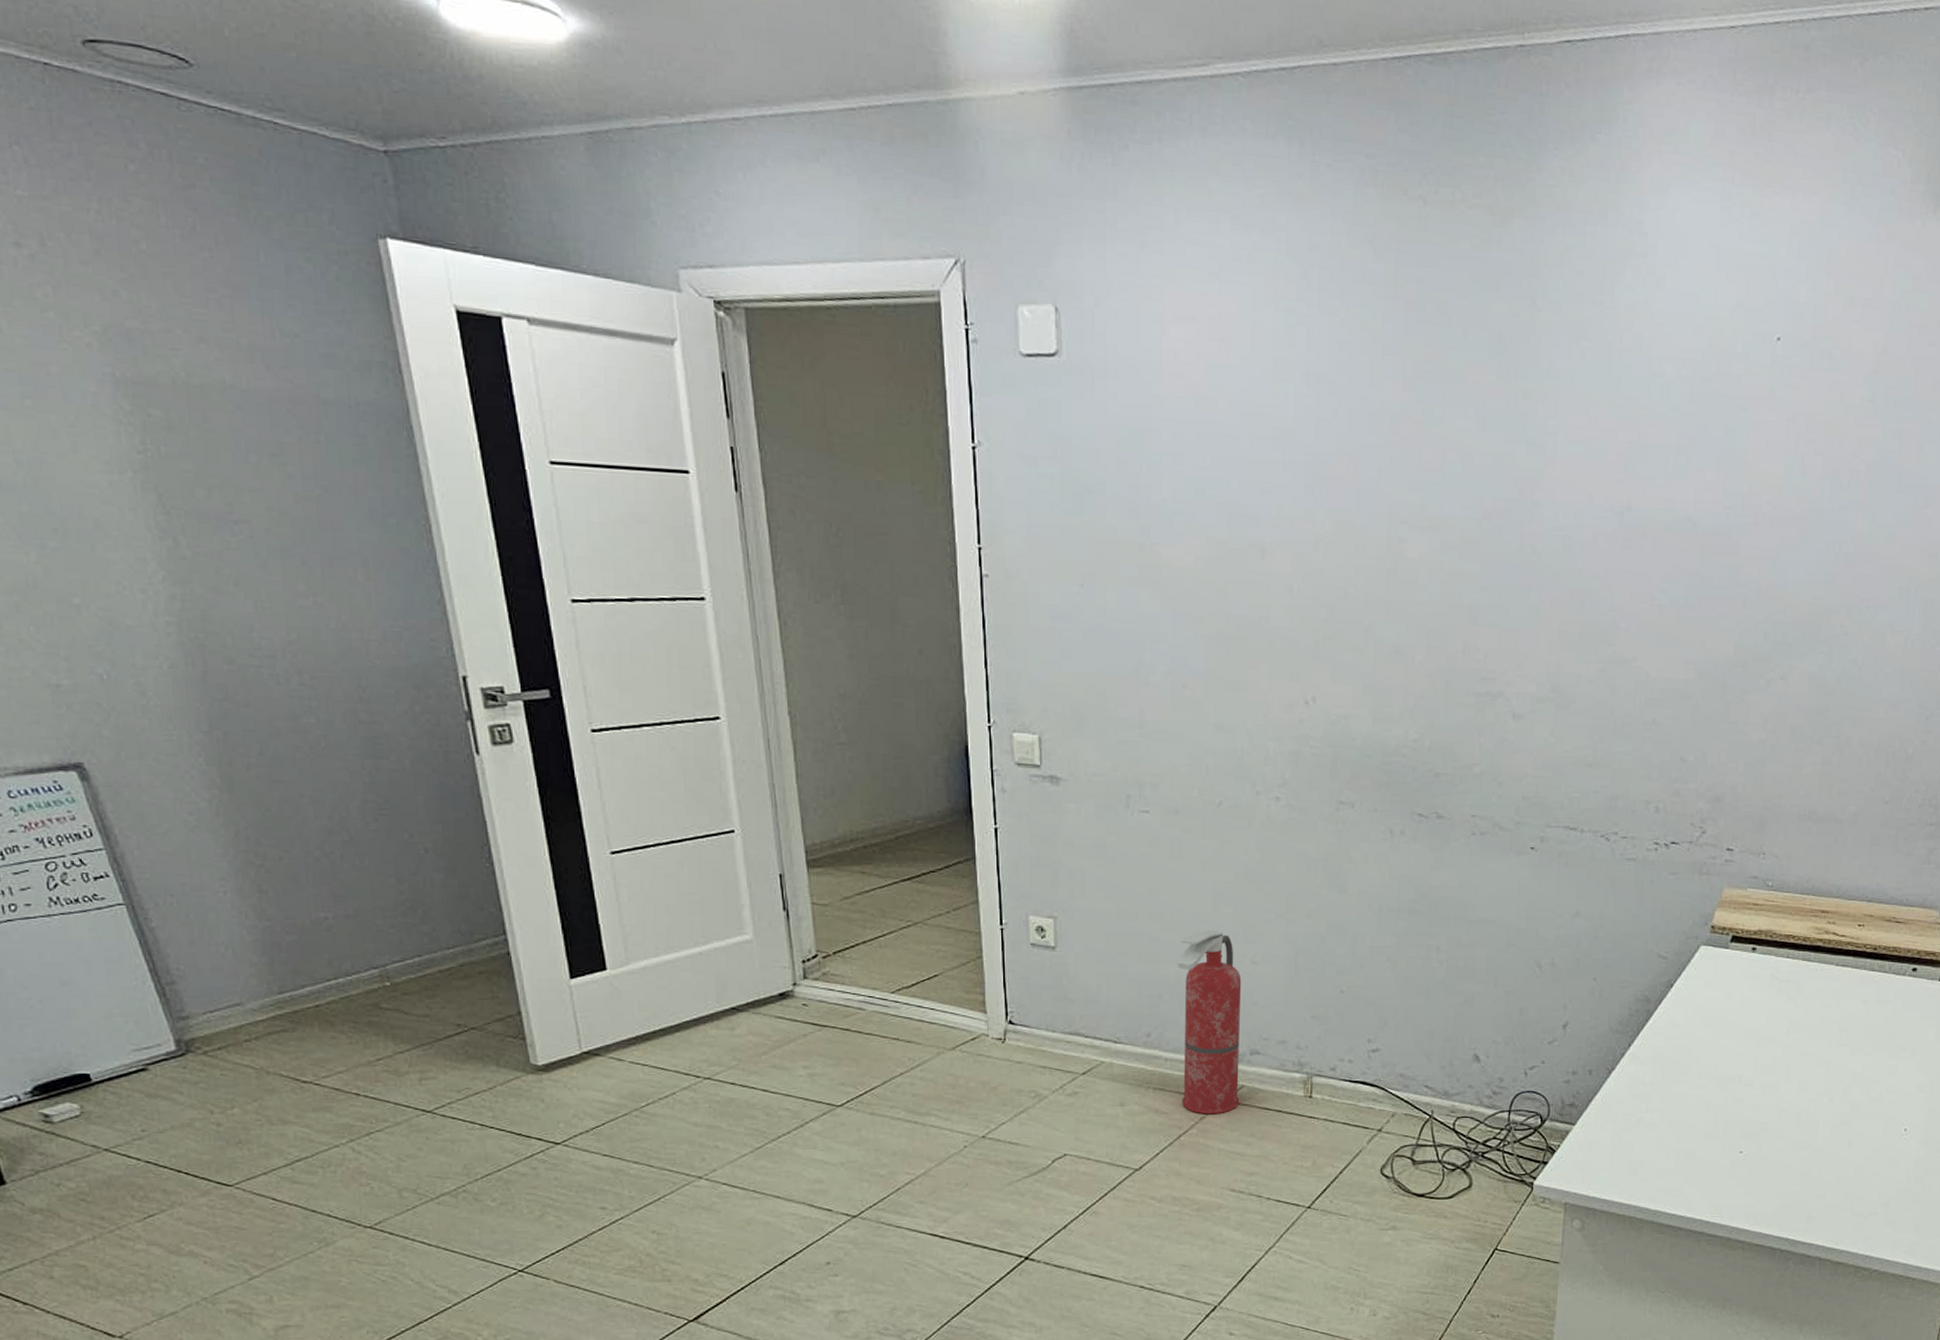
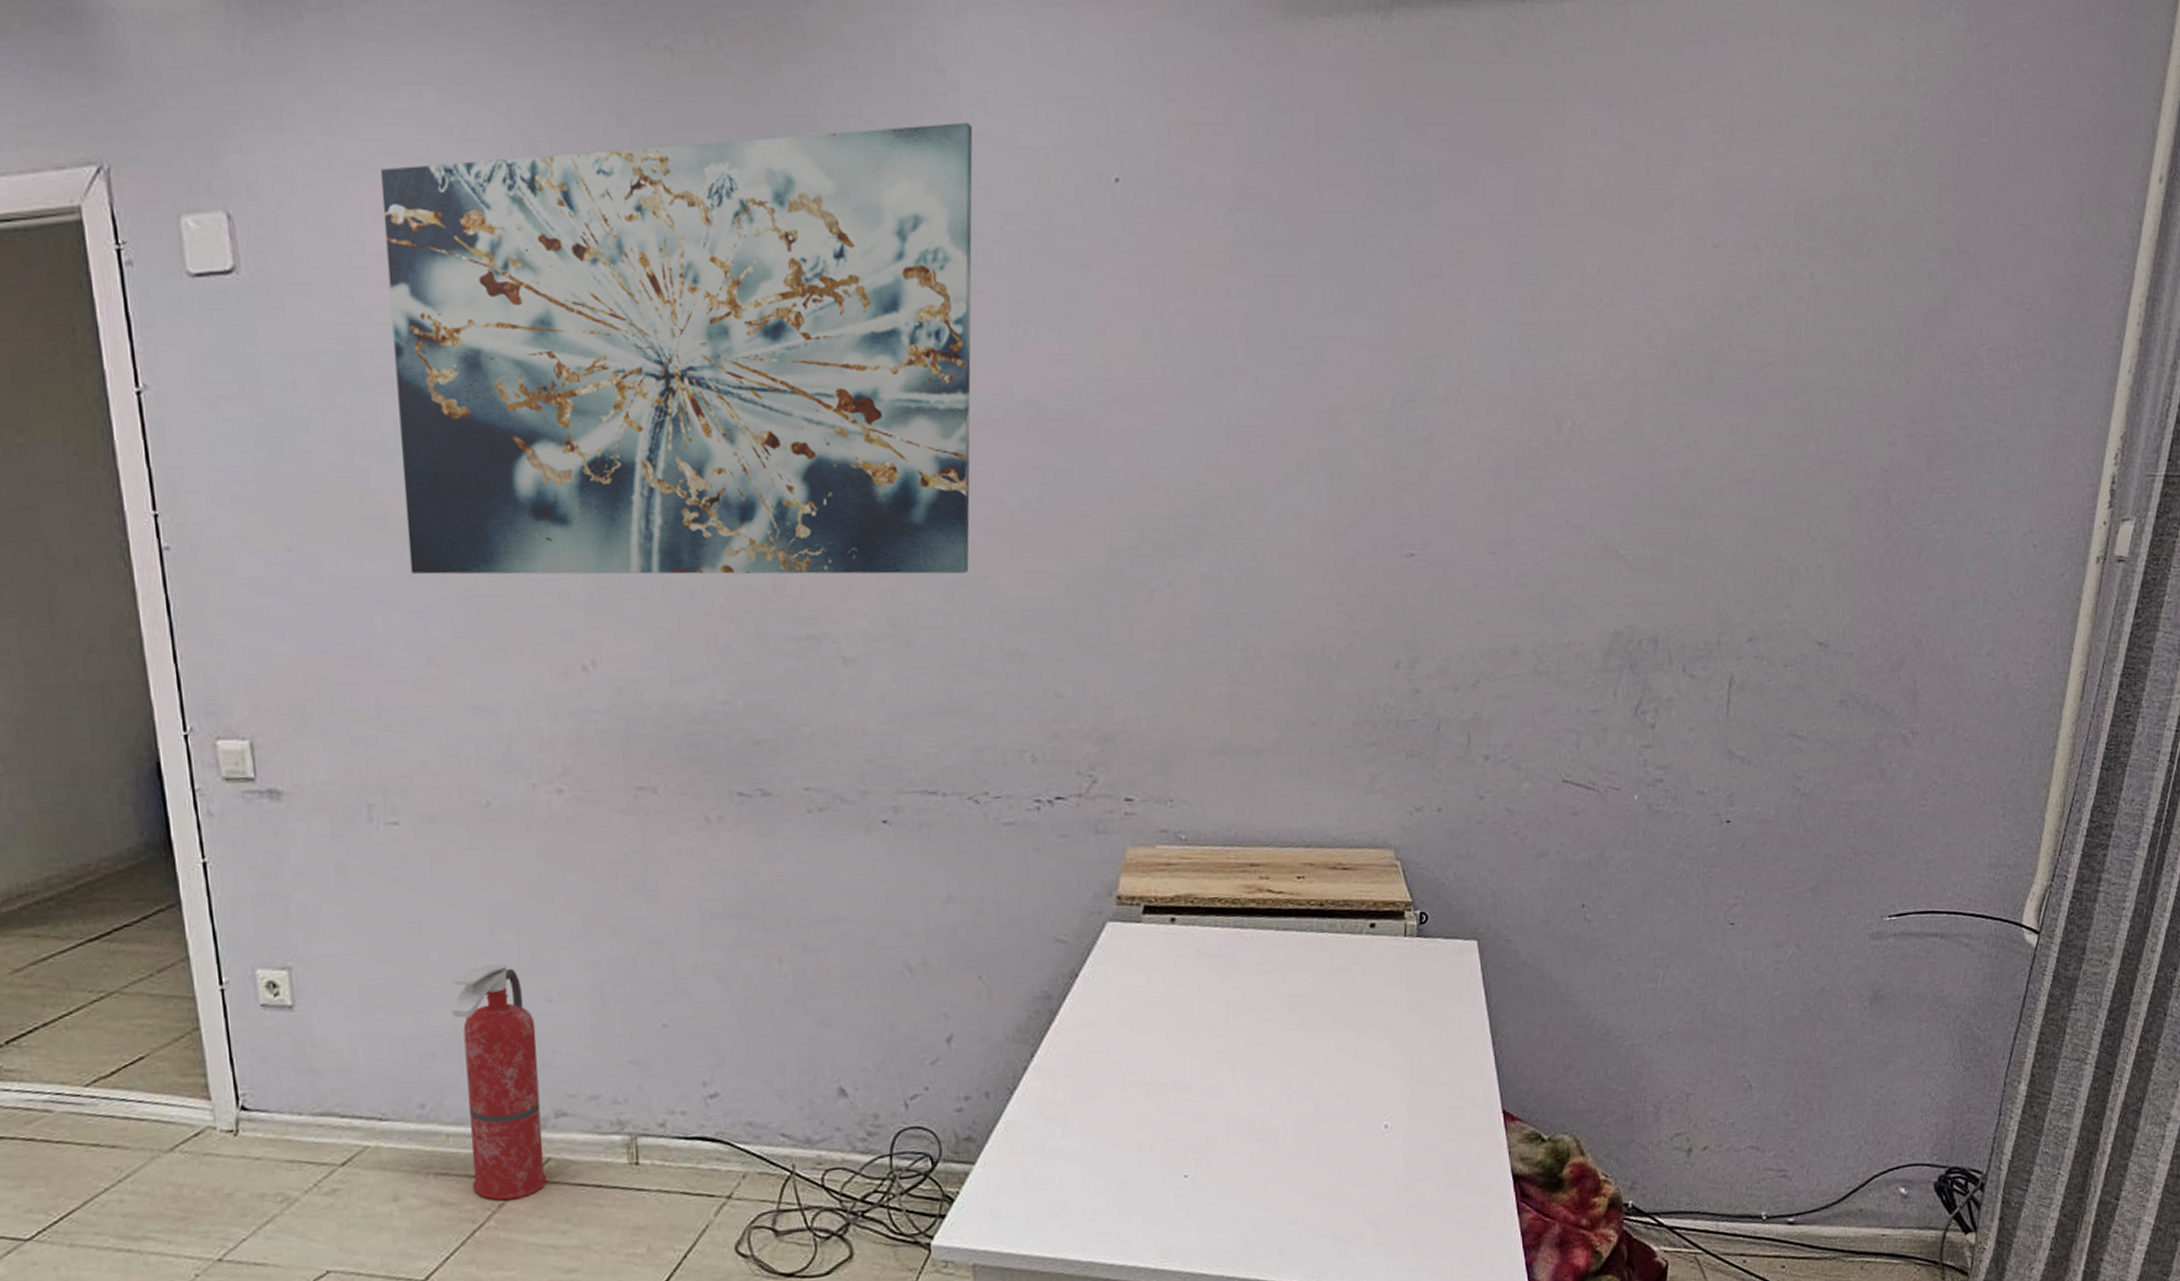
wall art: none [1176,279,1665,655] -> present [380,122,973,575]

